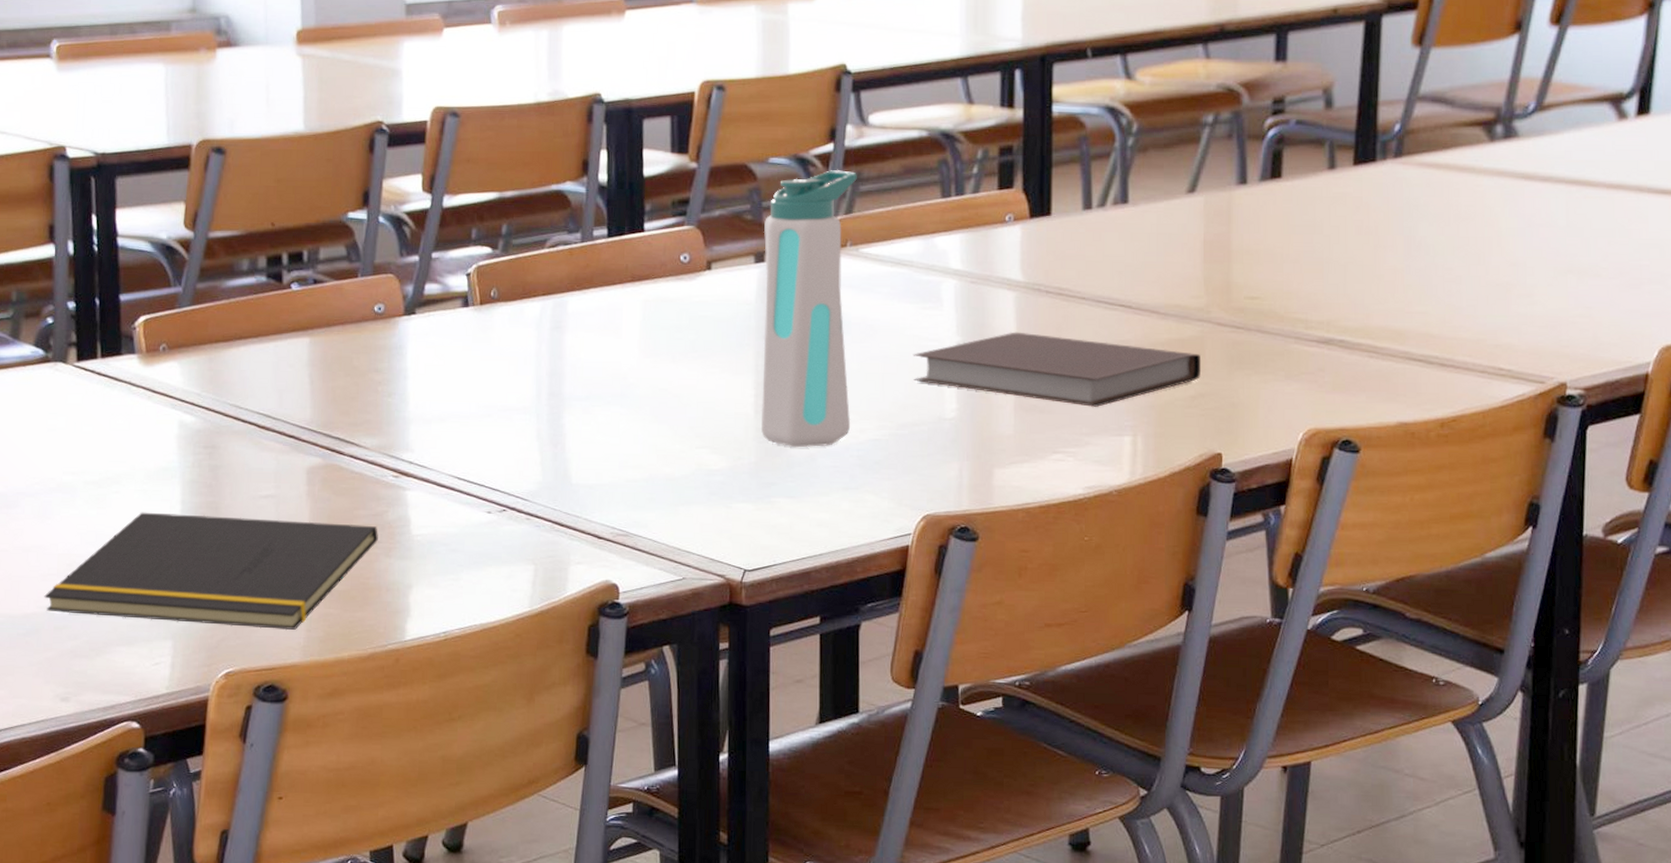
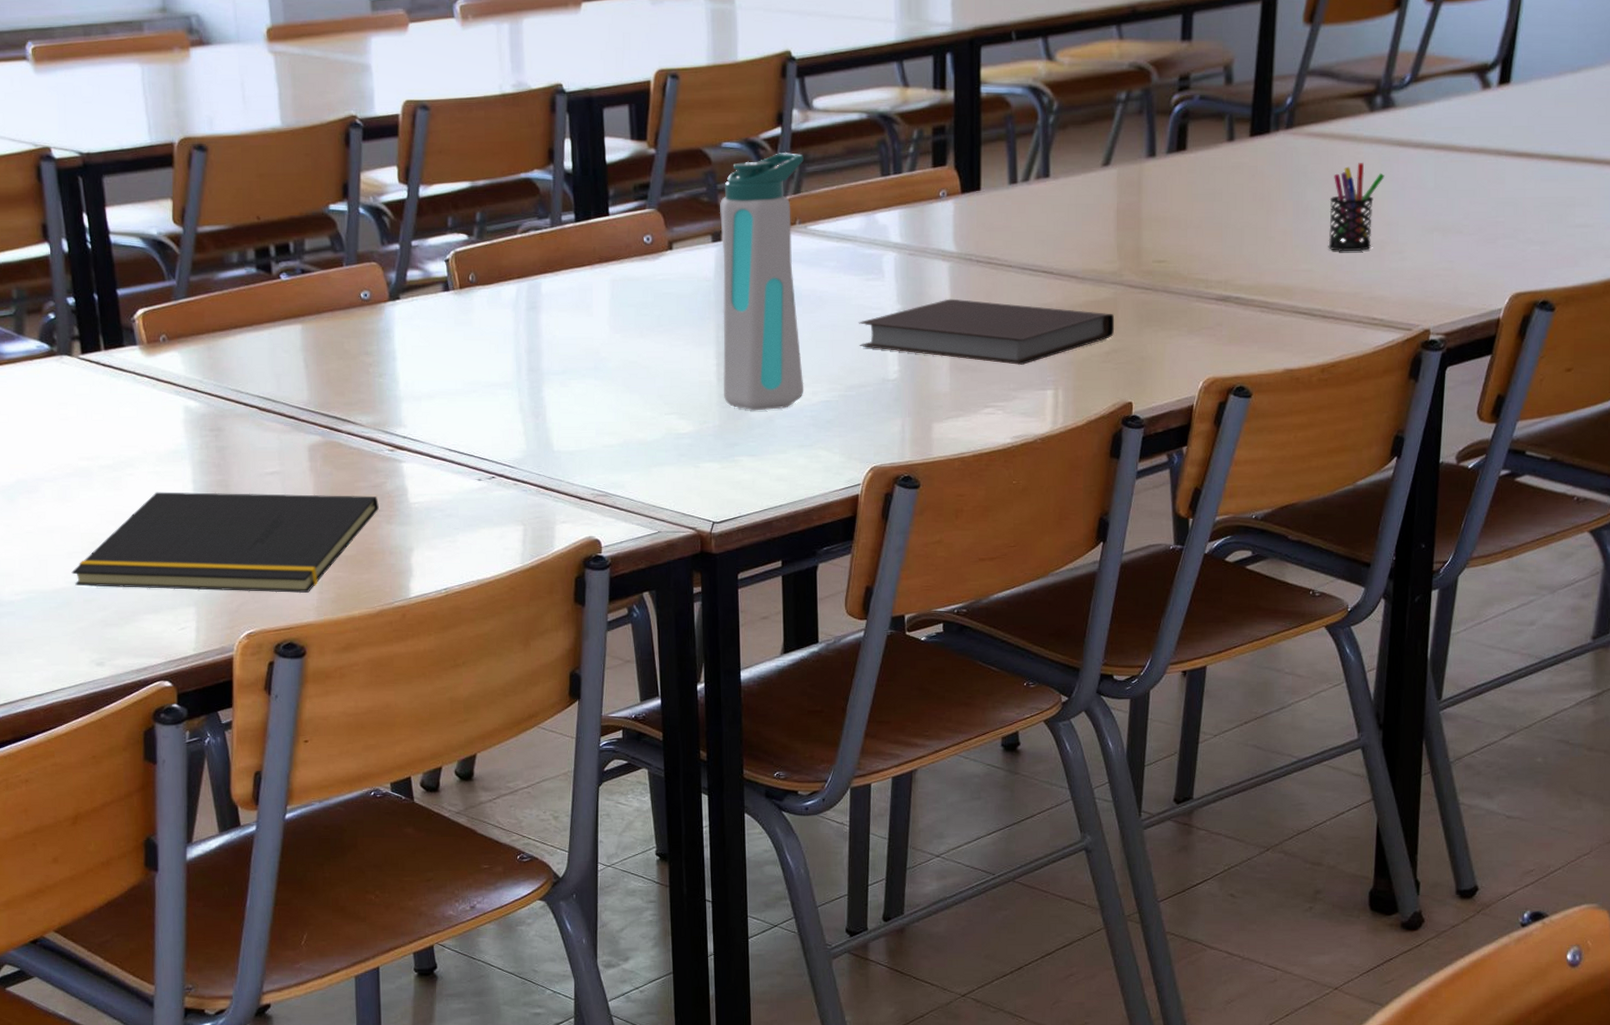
pen holder: none [1445,196,1508,294] -> present [1328,163,1385,252]

